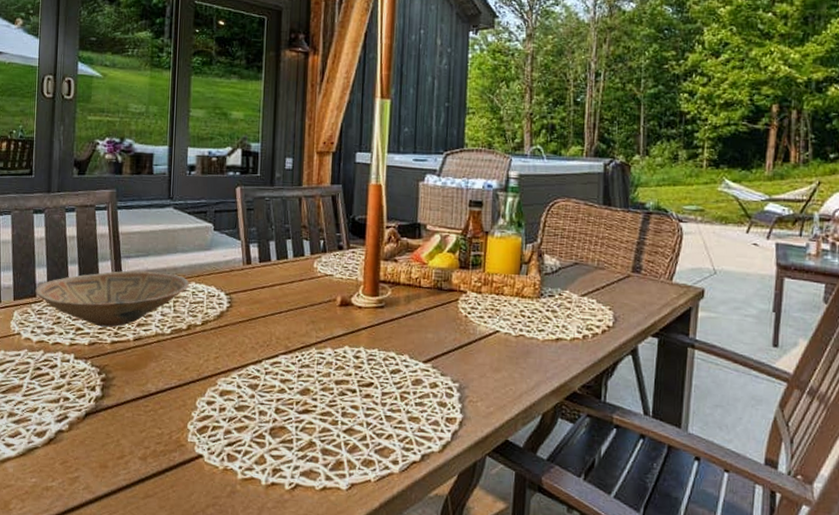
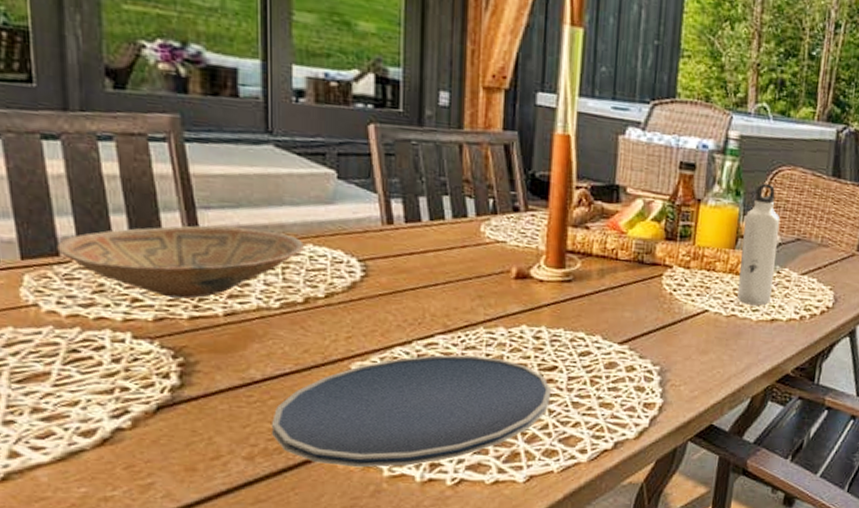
plate: none [160,372,368,471] -> present [272,355,551,468]
water bottle: none [524,214,558,326] -> present [737,182,780,306]

